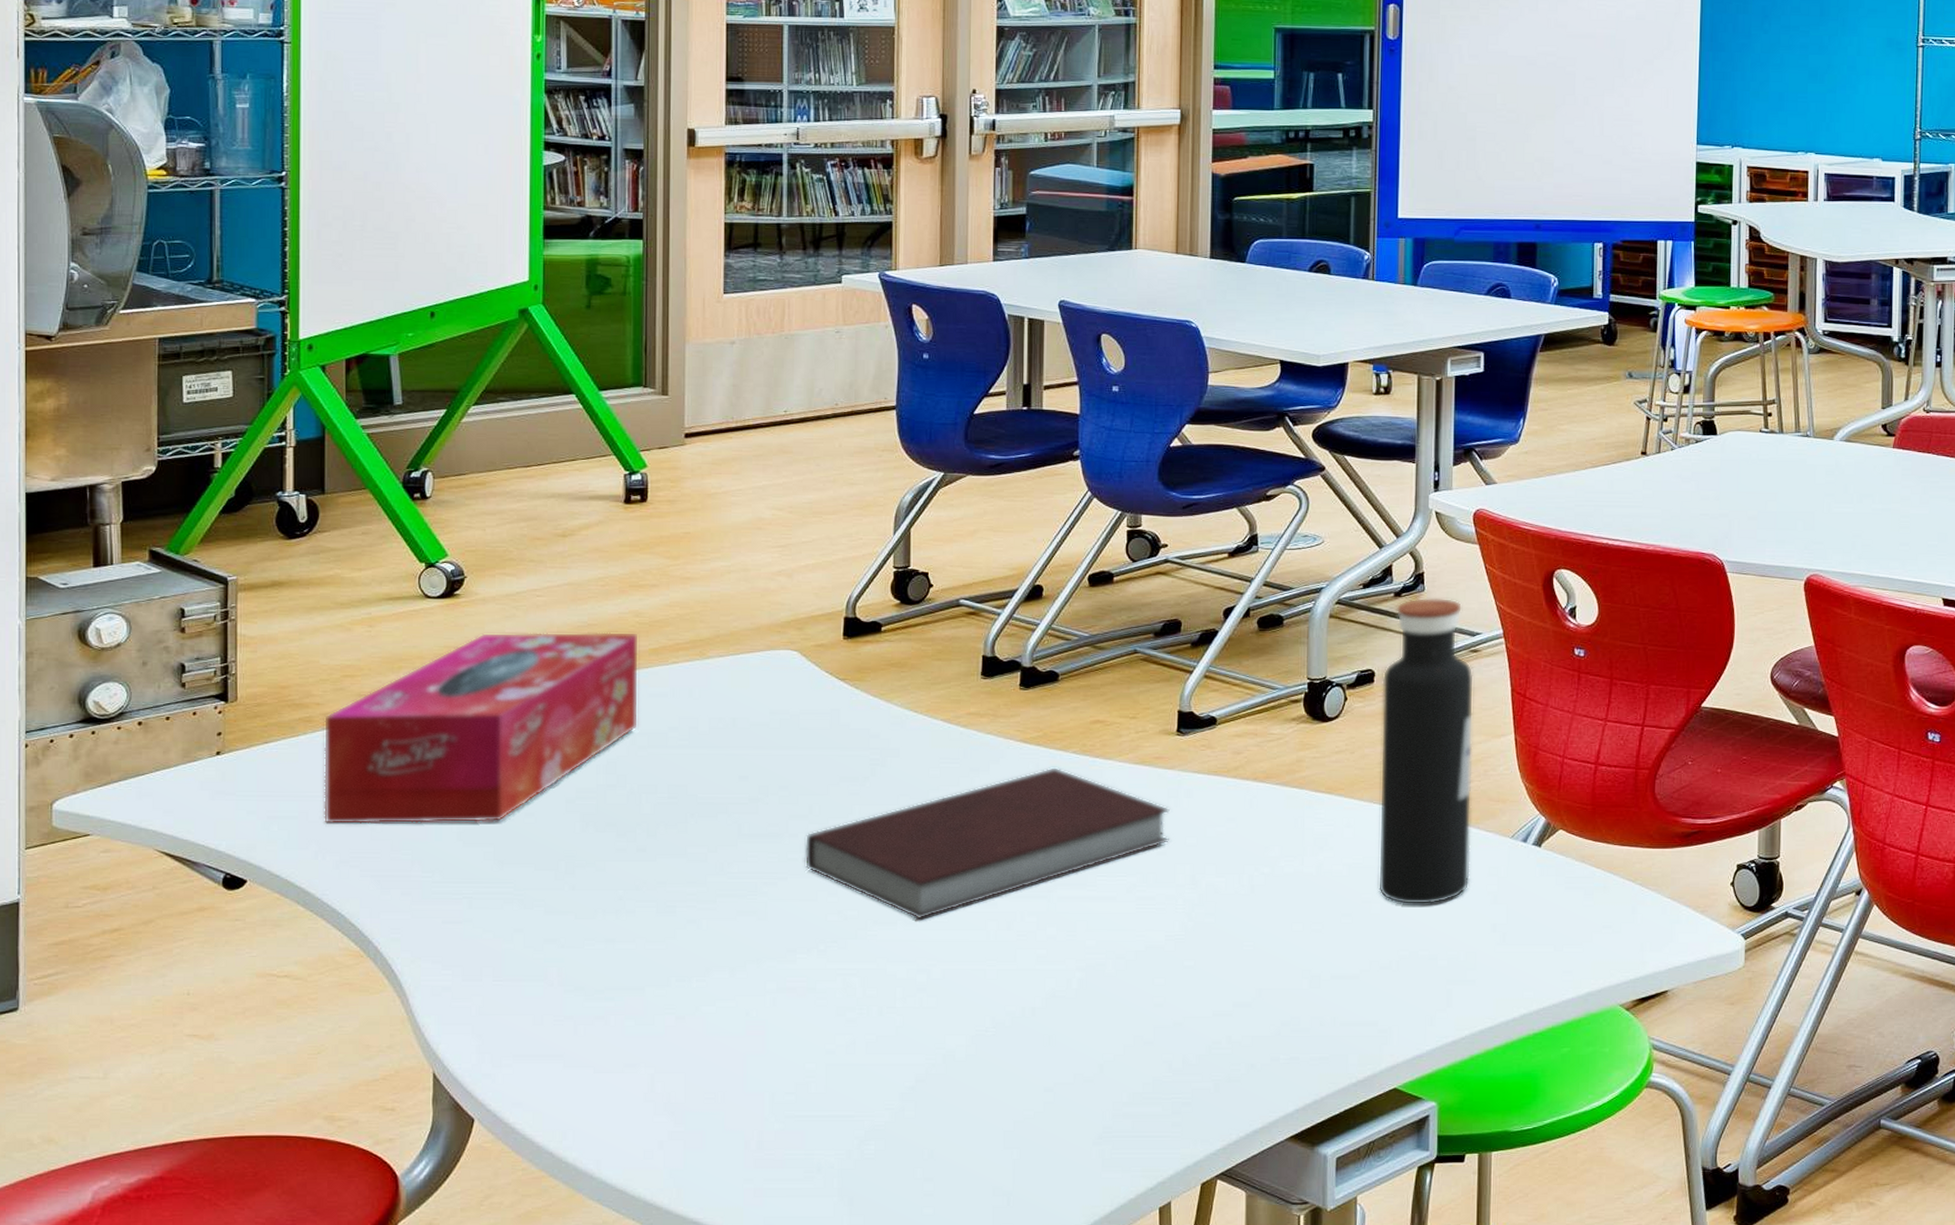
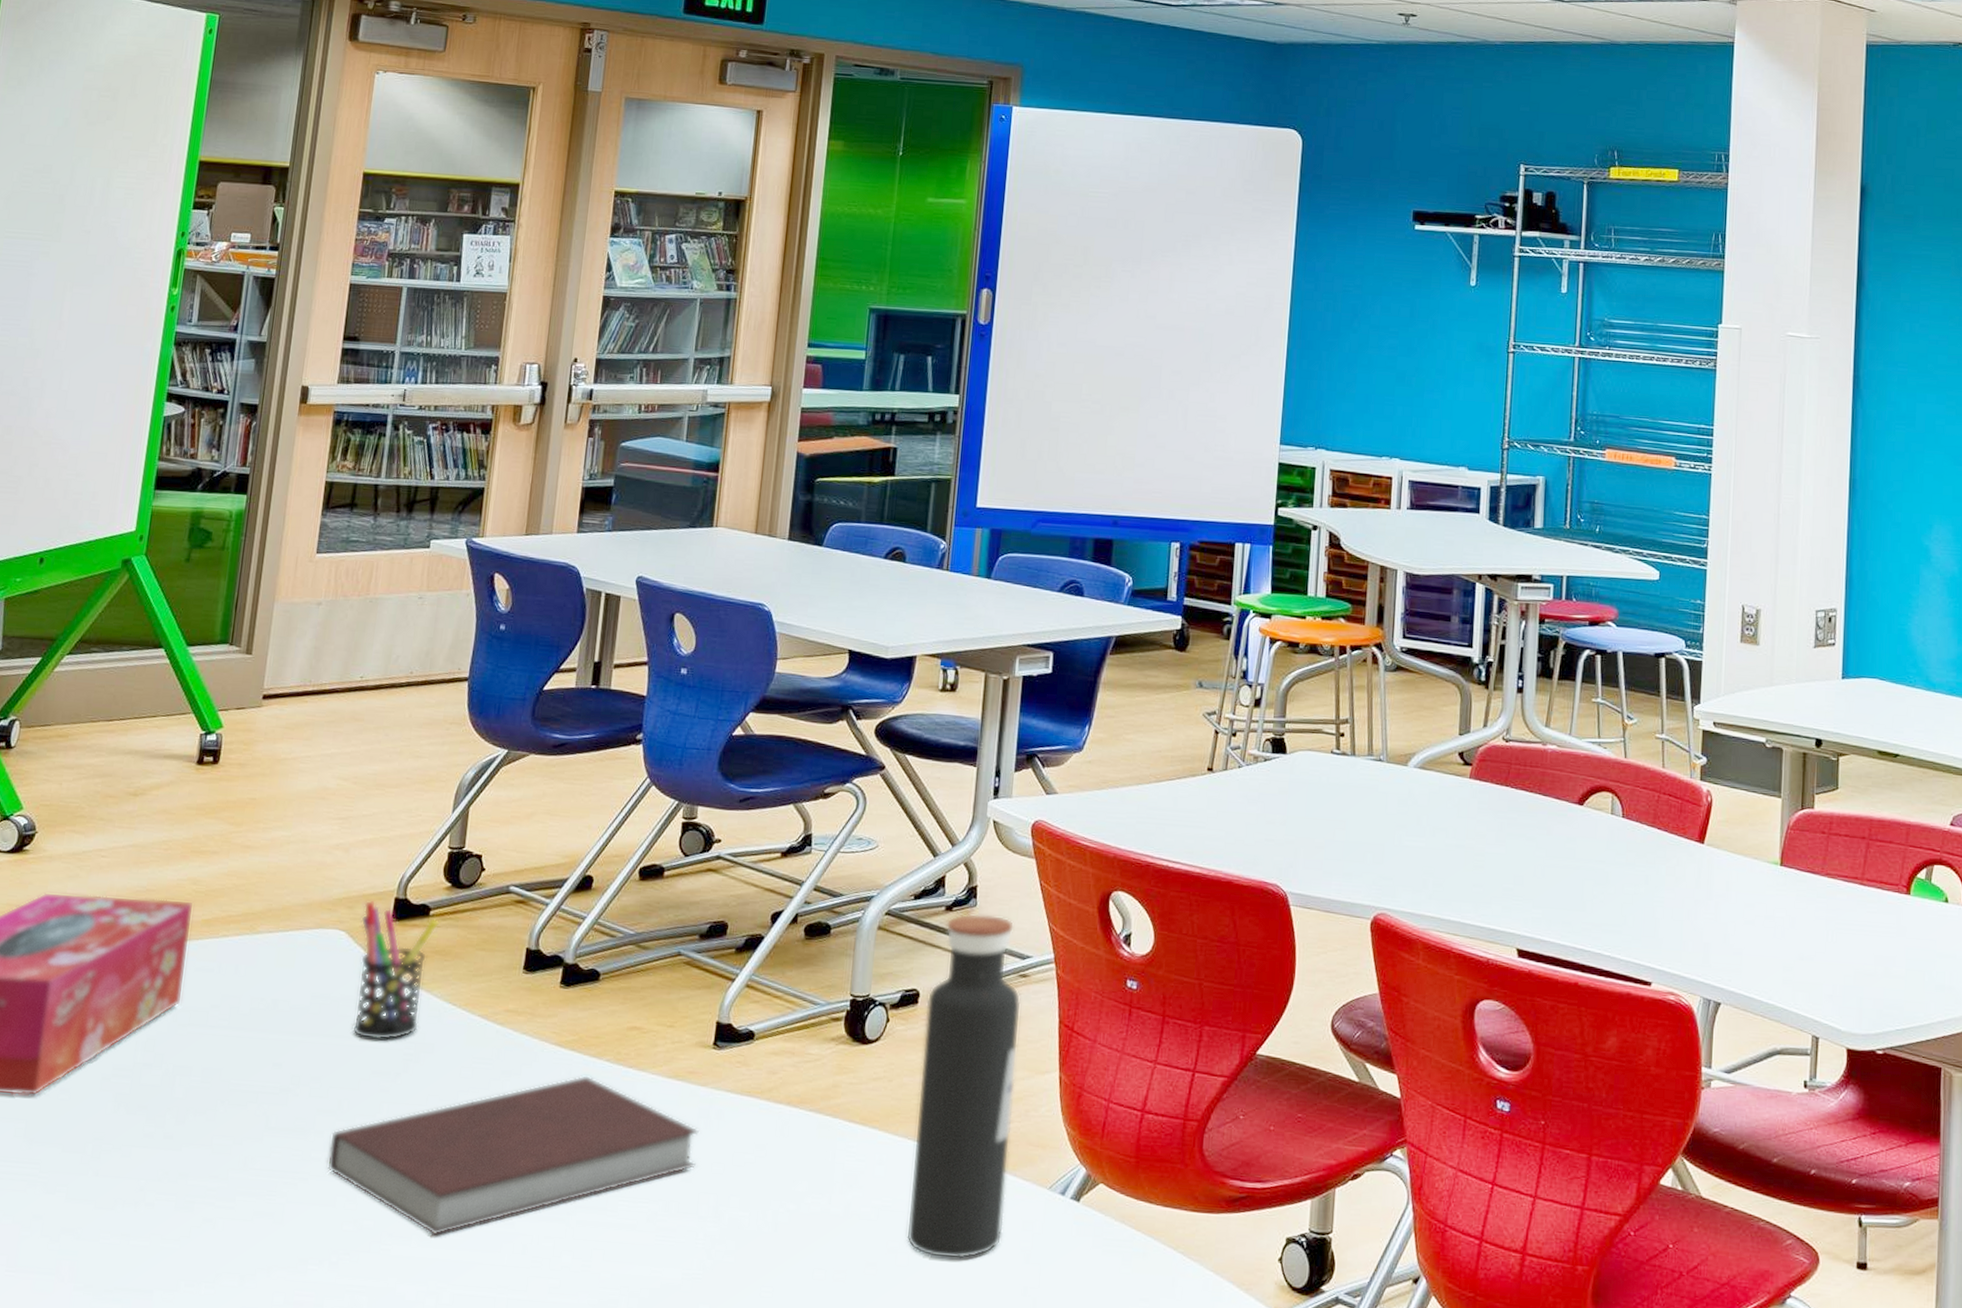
pen holder: none [812,620,891,749] -> present [353,900,439,1041]

